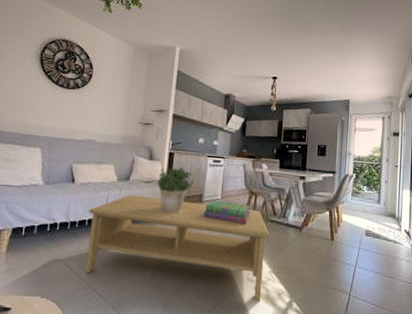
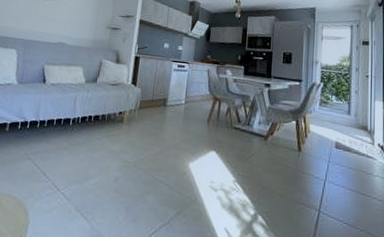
coffee table: present [86,194,270,302] -> none [52,96,234,213]
potted plant: present [156,167,194,214] -> none [122,71,158,117]
stack of books: present [203,200,251,224] -> none [167,104,215,131]

